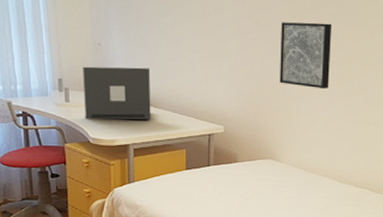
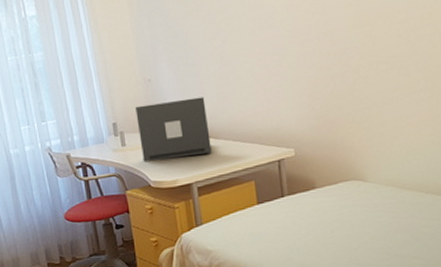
wall art: present [279,22,333,90] -> none [344,10,415,90]

